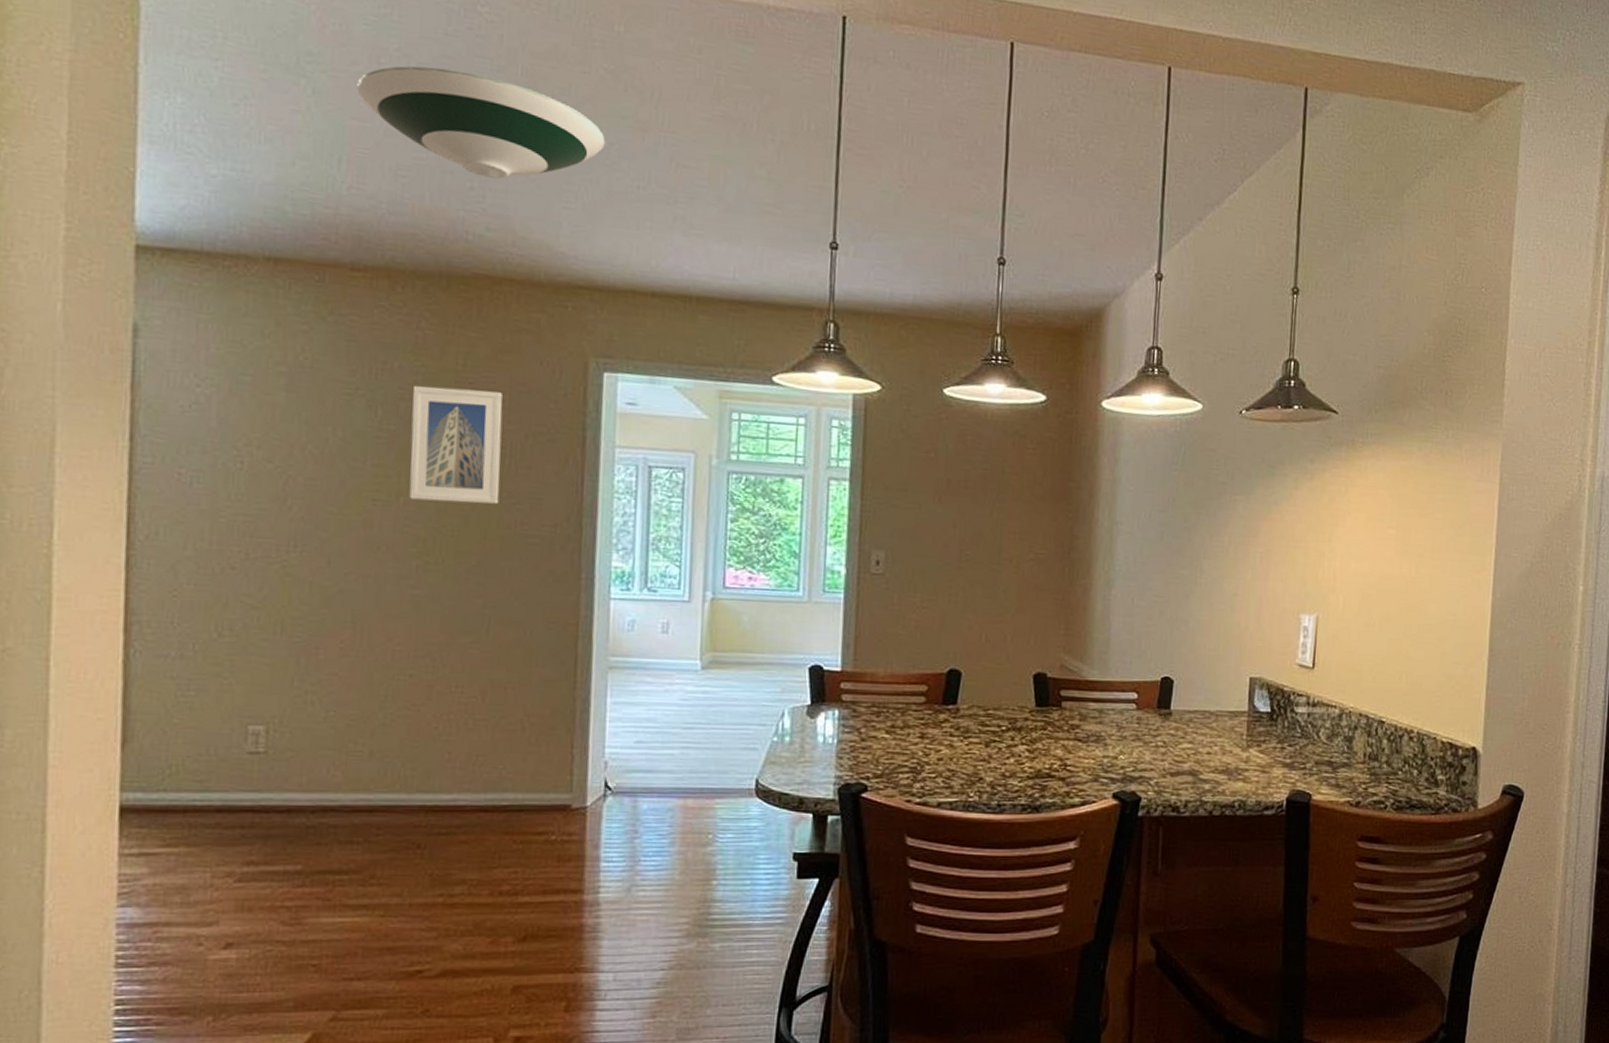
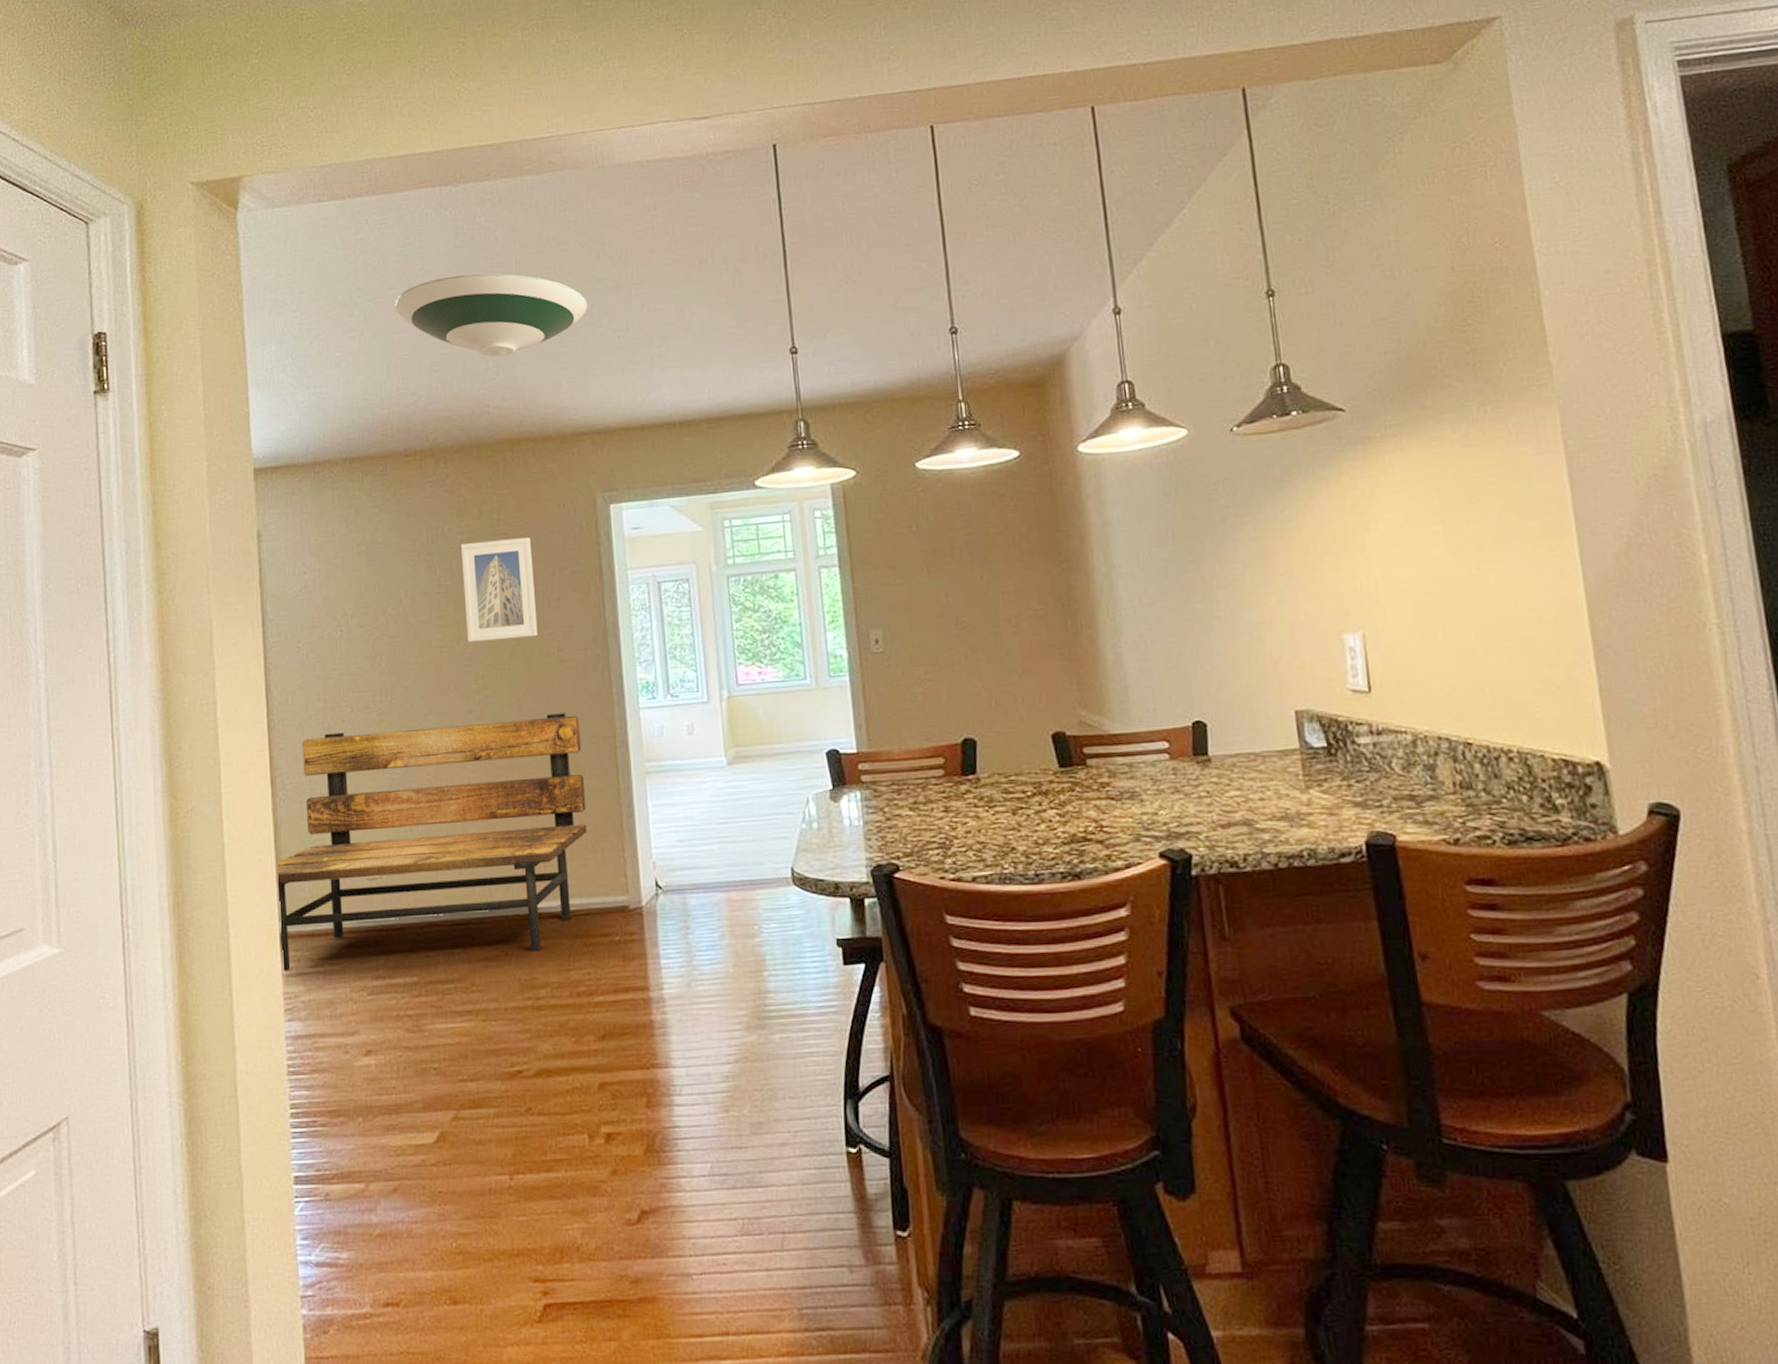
bench: none [121,580,538,850] -> present [277,713,588,971]

